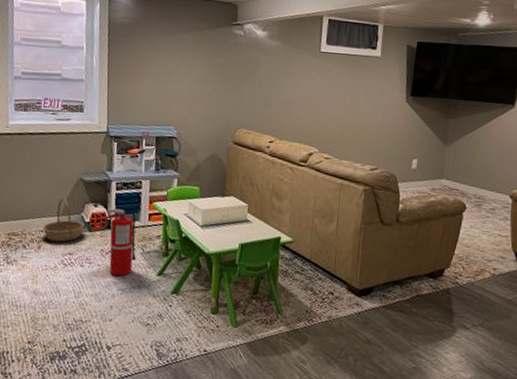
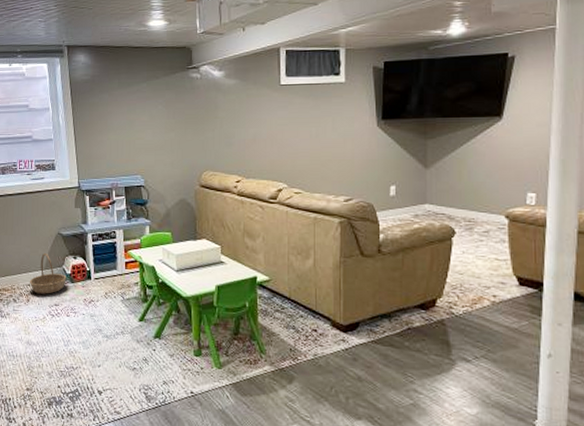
fire extinguisher: present [106,208,137,277] -> none [86,259,118,324]

